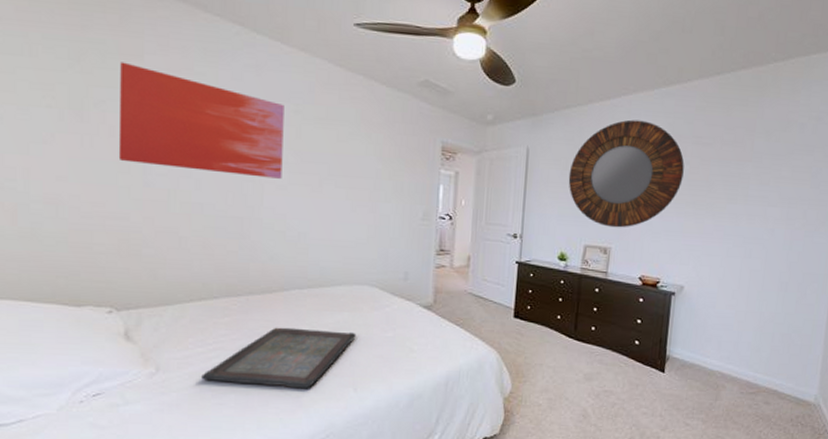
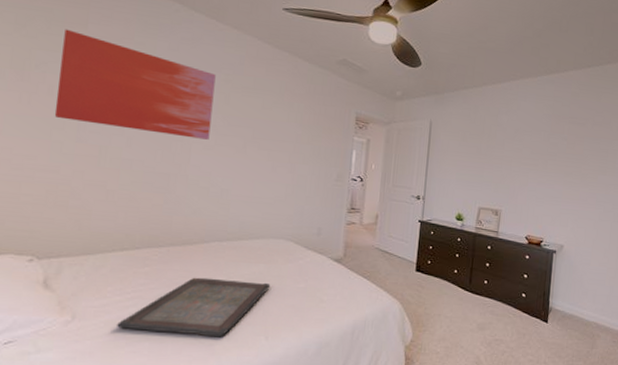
home mirror: present [568,119,685,228] -> none [465,100,563,193]

